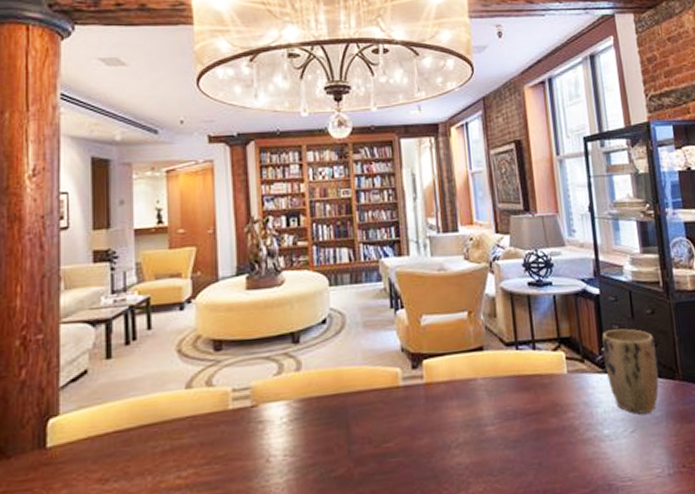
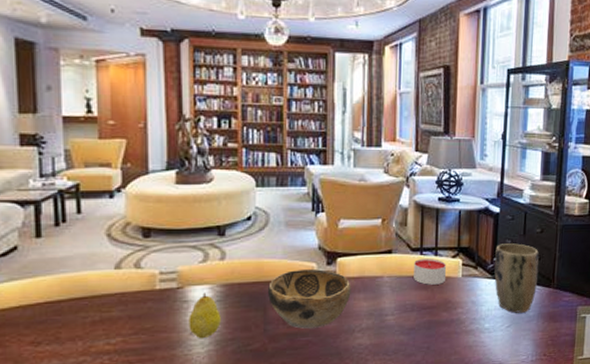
fruit: none [265,410,300,467] -> present [189,292,221,339]
decorative bowl: none [349,374,443,448] -> present [268,268,351,329]
candle: none [510,353,550,386] -> present [414,259,446,285]

